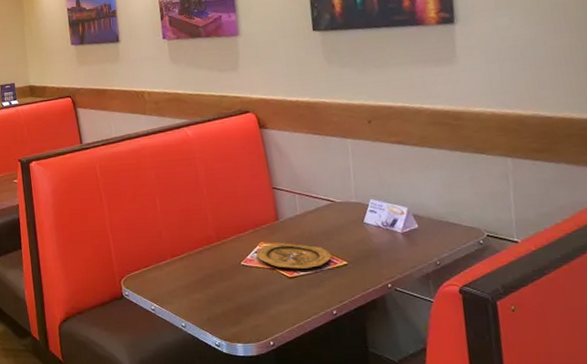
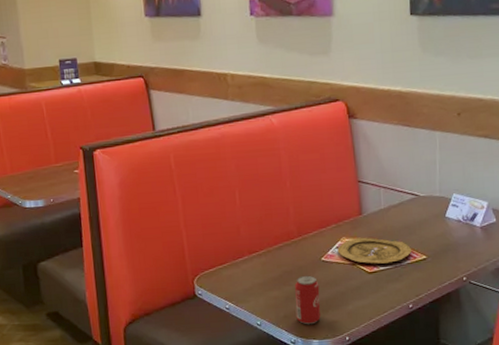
beverage can: none [216,279,244,328] -> present [295,275,321,325]

